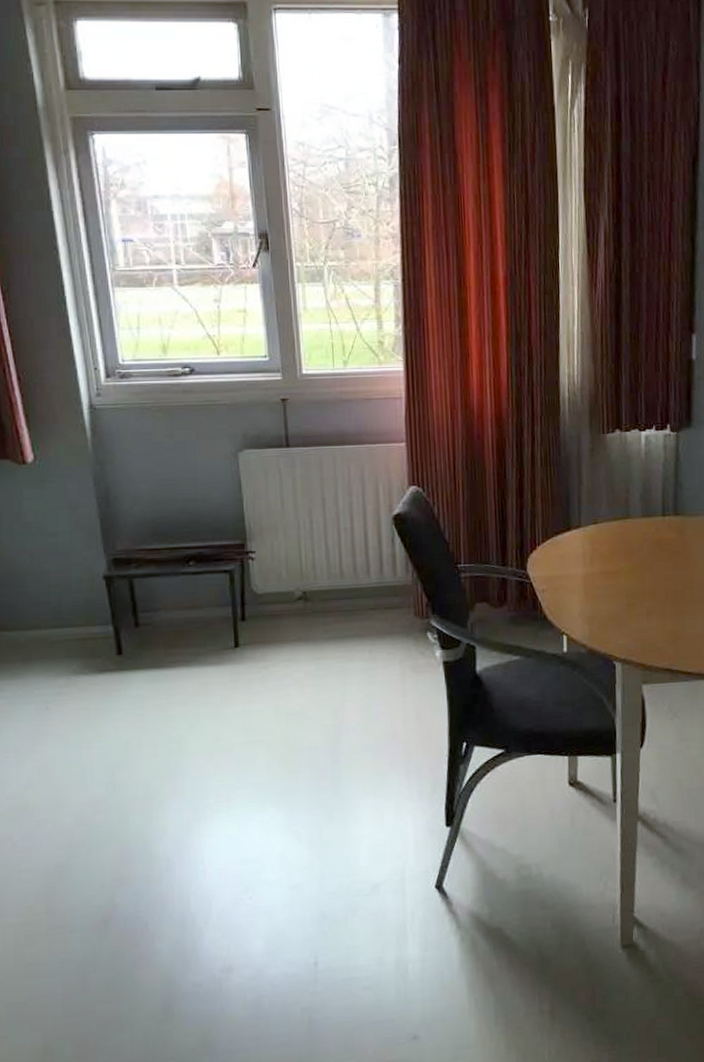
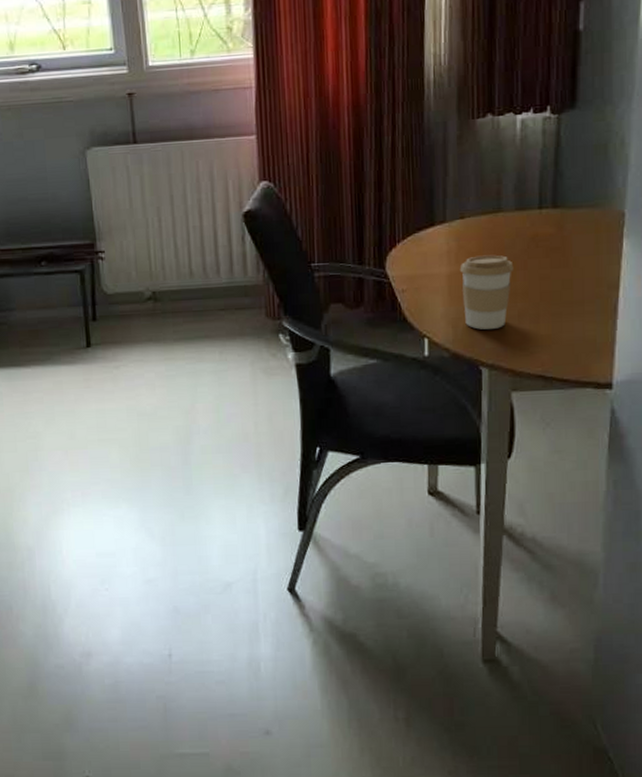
coffee cup: none [594,557,642,627] -> present [459,255,514,330]

